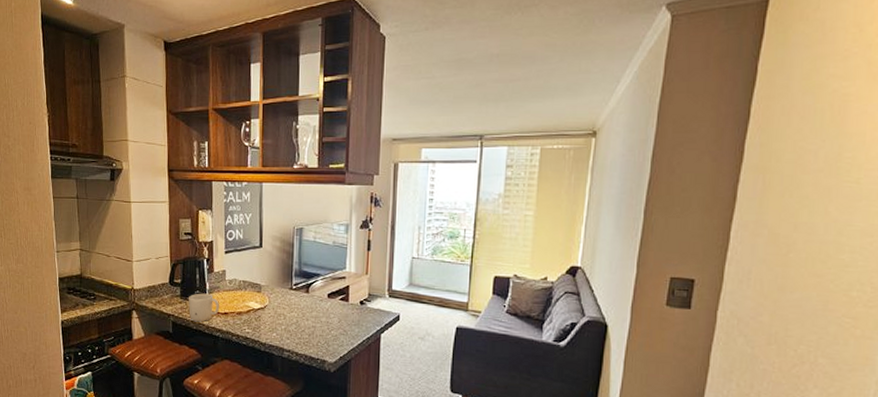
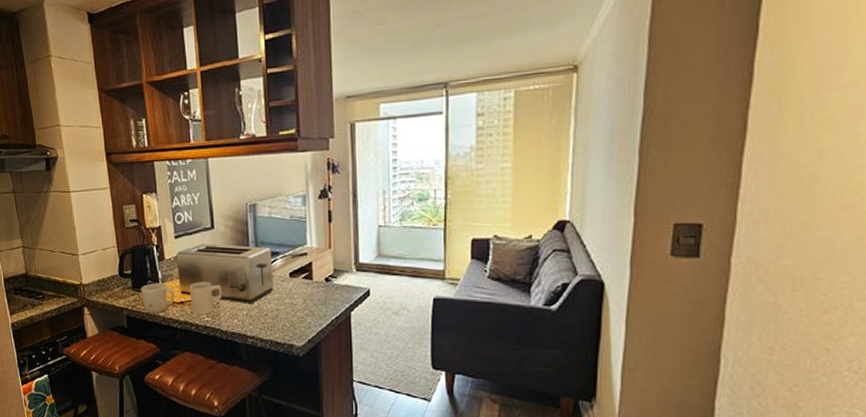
toaster: none [224,261,314,319] -> present [176,244,274,303]
cup: none [233,295,265,327] -> present [189,281,223,316]

